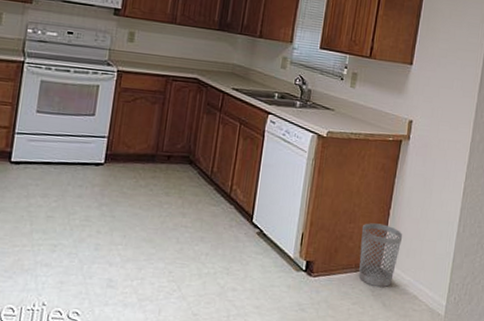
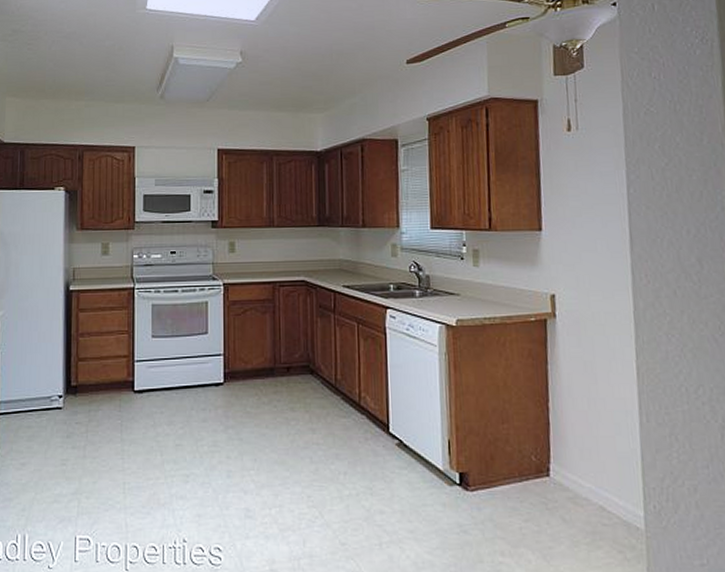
wastebasket: present [358,223,403,288] -> none [517,421,571,499]

